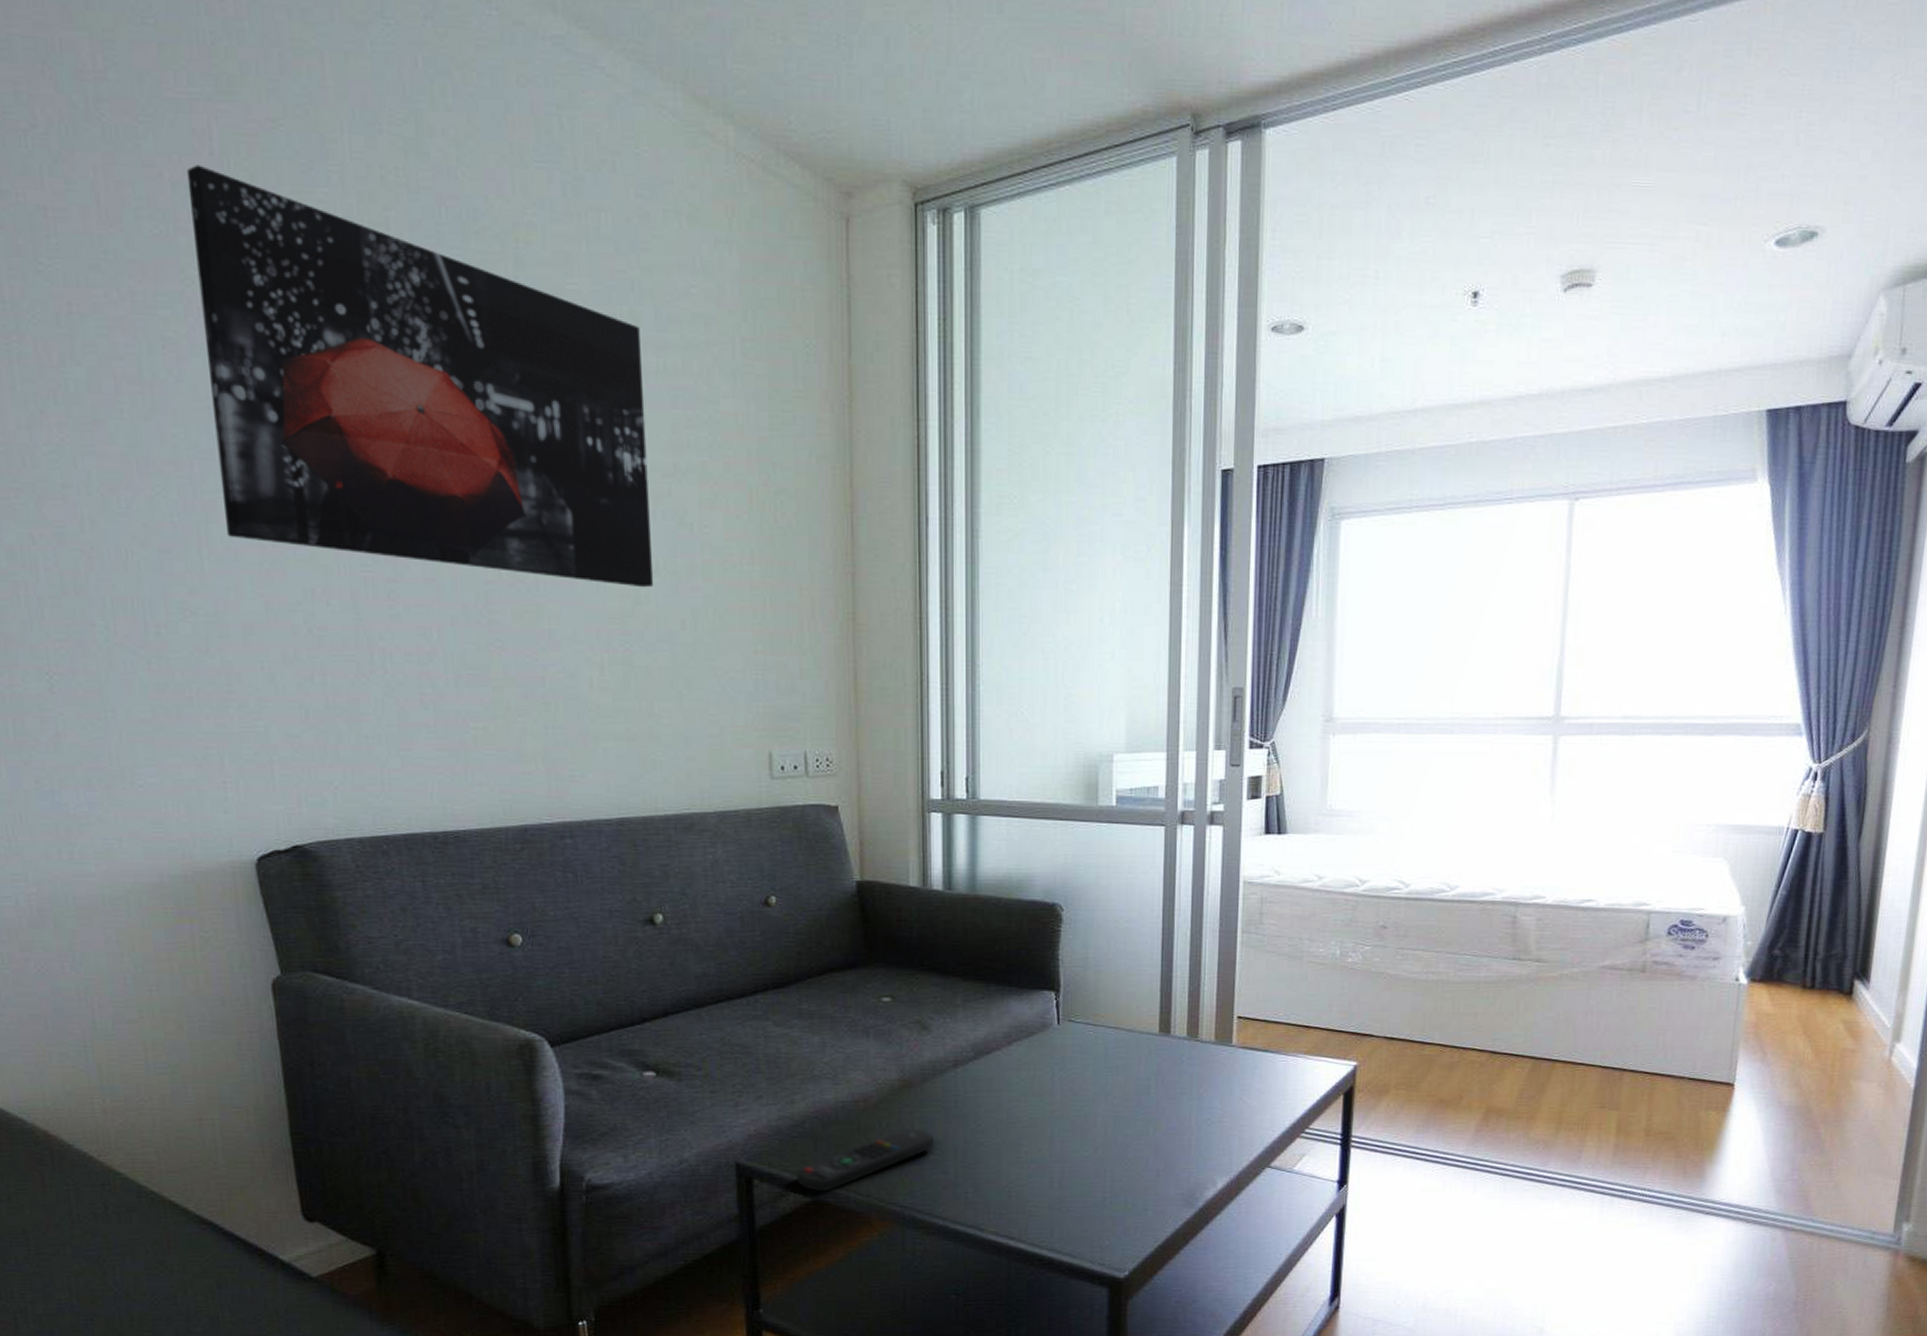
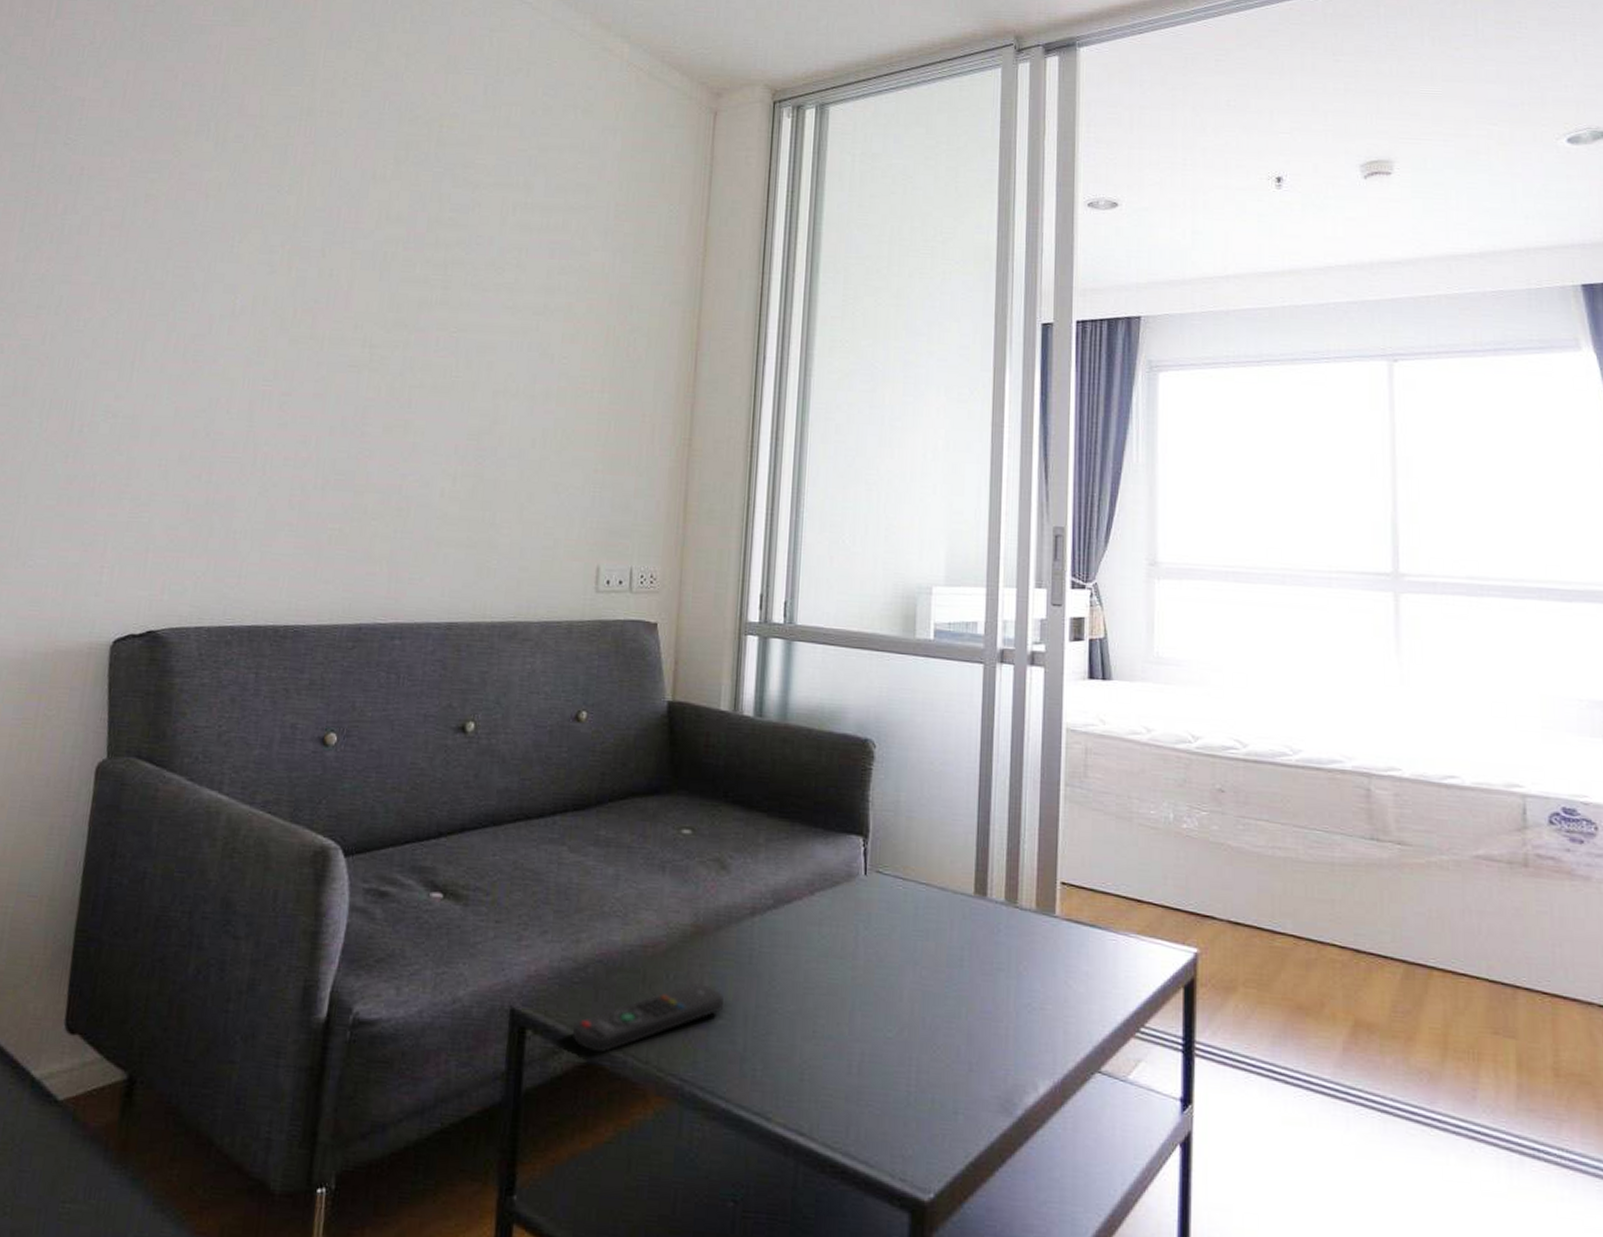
wall art: present [186,164,654,588] -> none [159,70,531,409]

